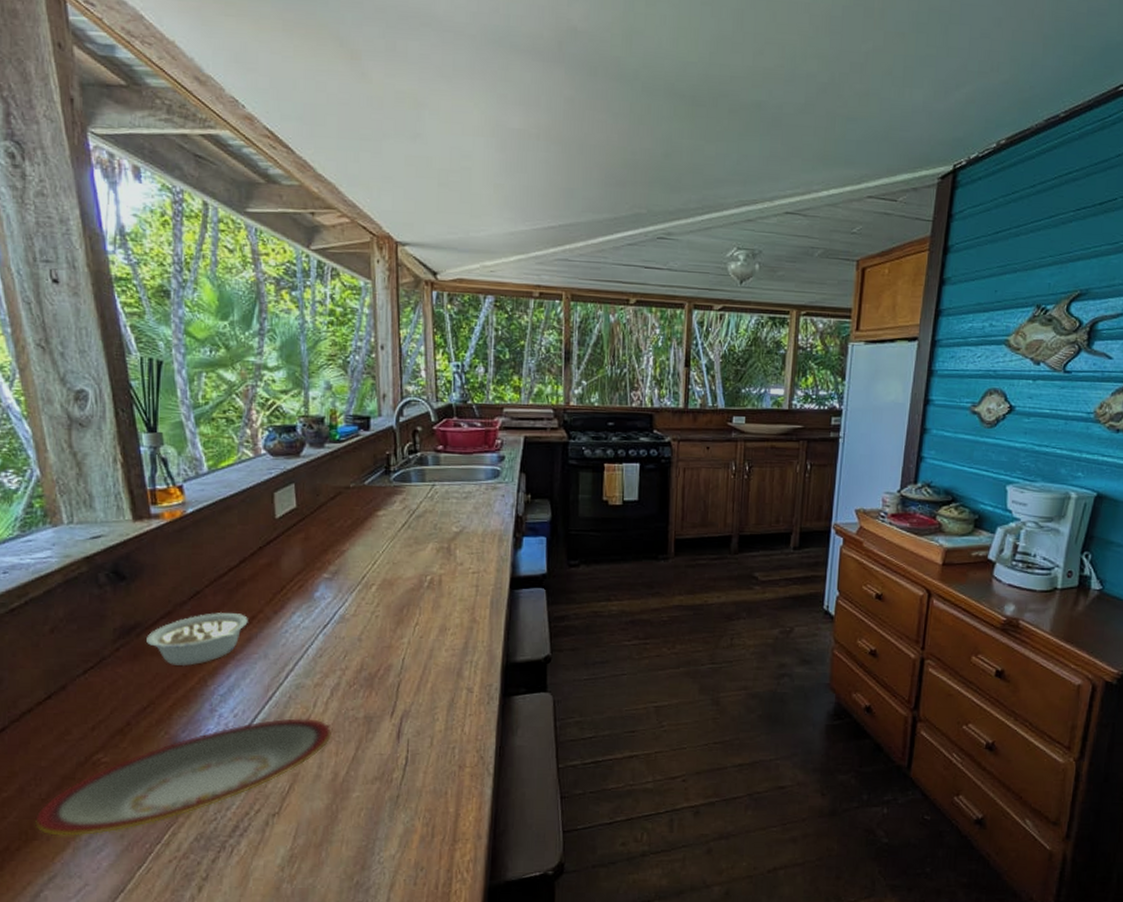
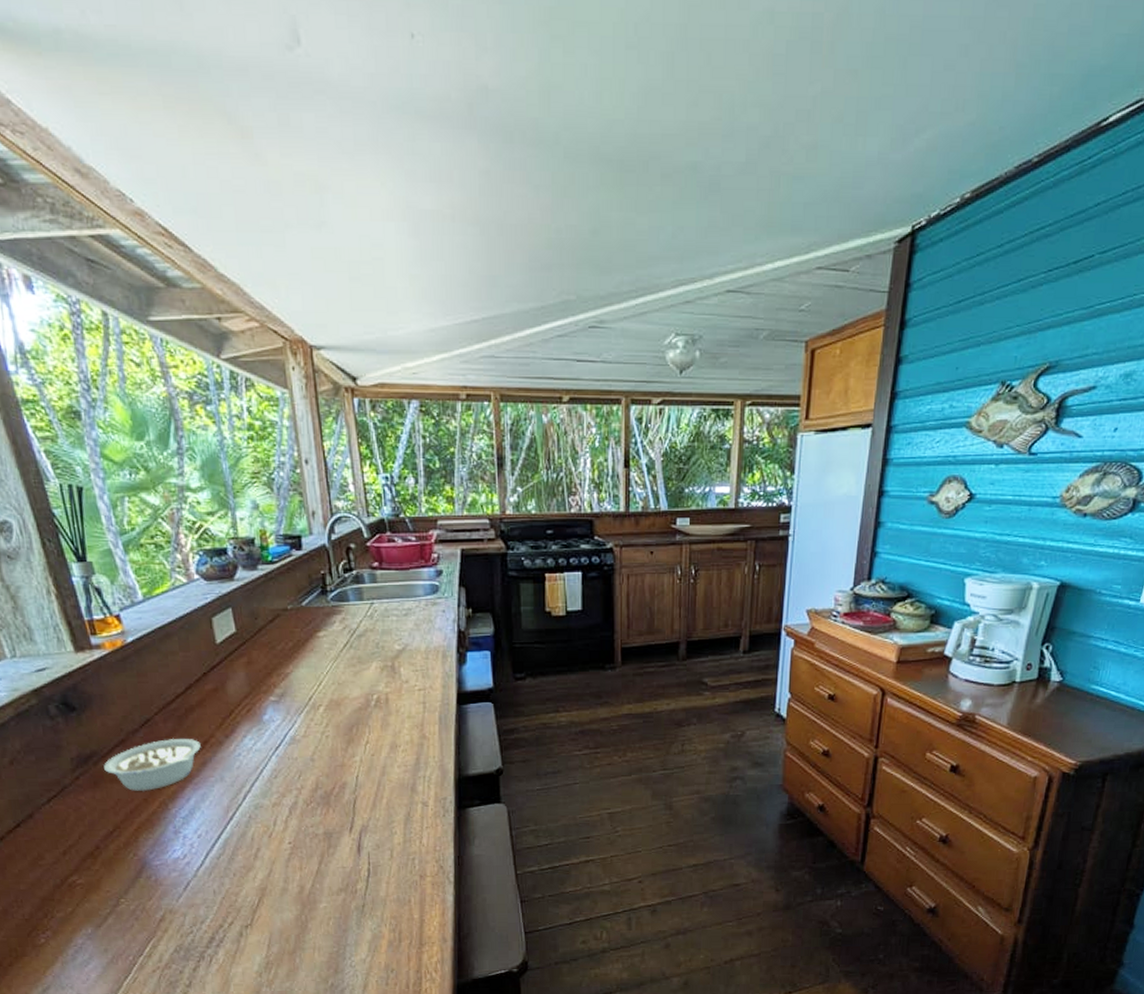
plate: present [34,718,333,836] -> none [21,836,295,952]

